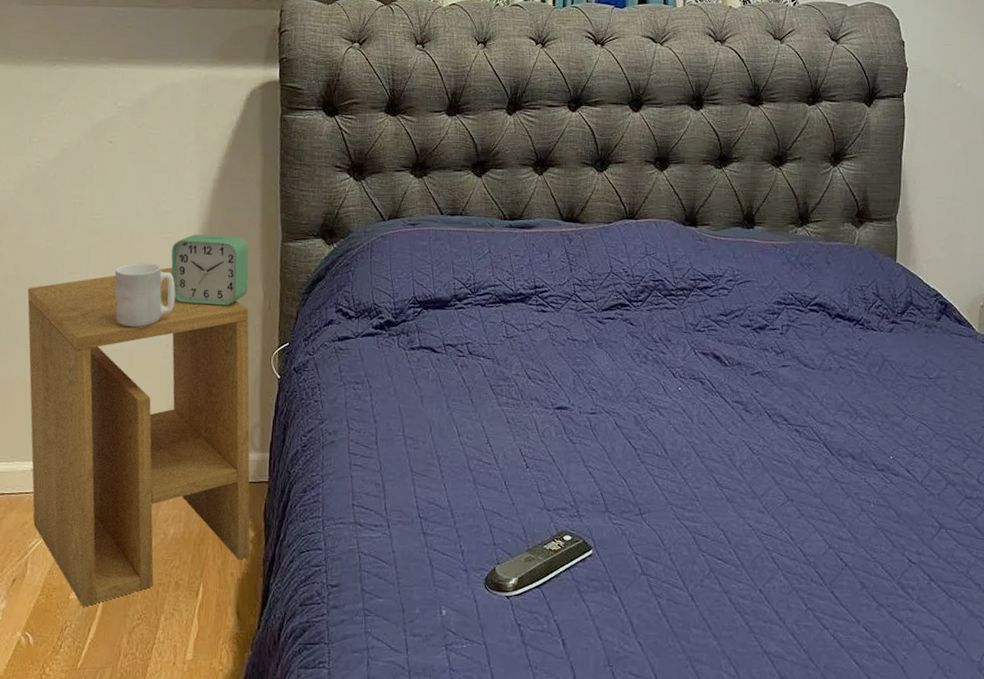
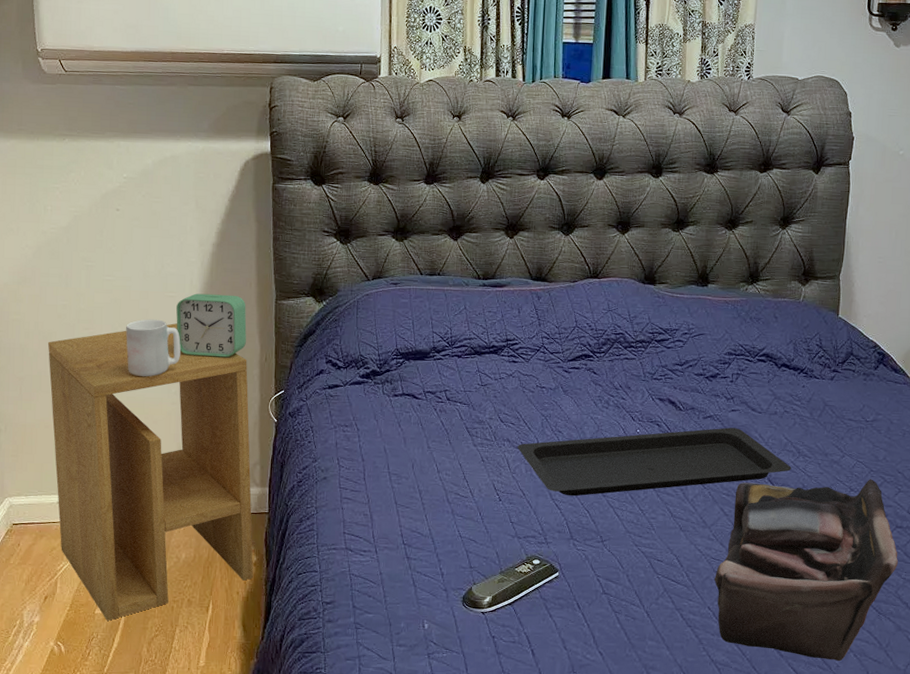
serving tray: none [547,385,849,463] -> present [517,427,792,497]
tote bag: none [765,443,969,651] -> present [714,479,899,661]

